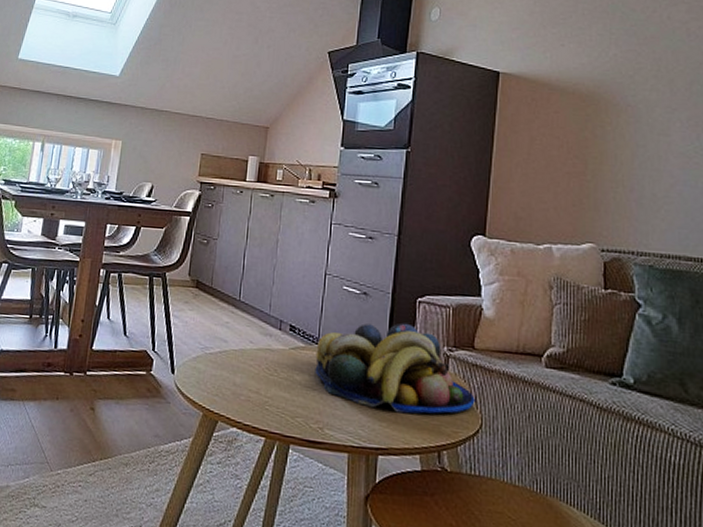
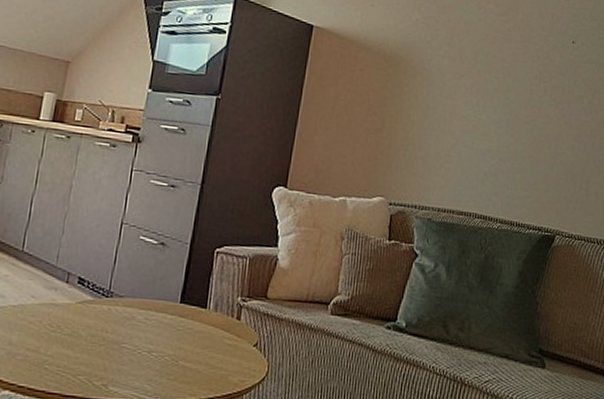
fruit bowl: present [315,322,475,414] -> none [102,273,264,366]

